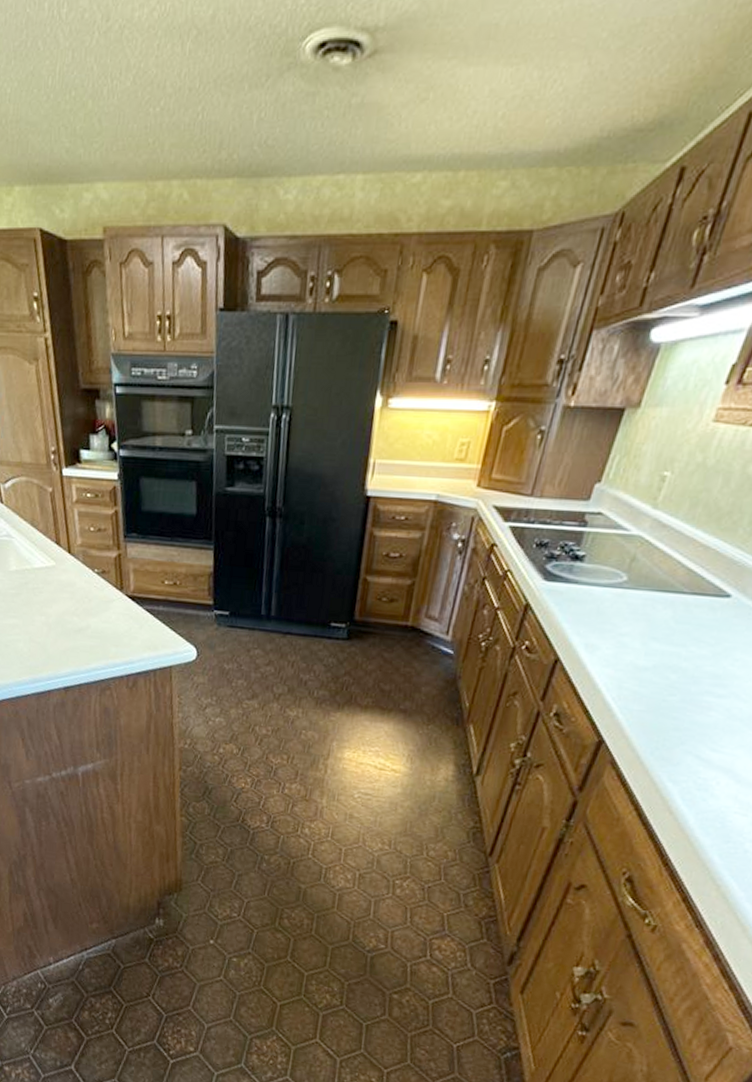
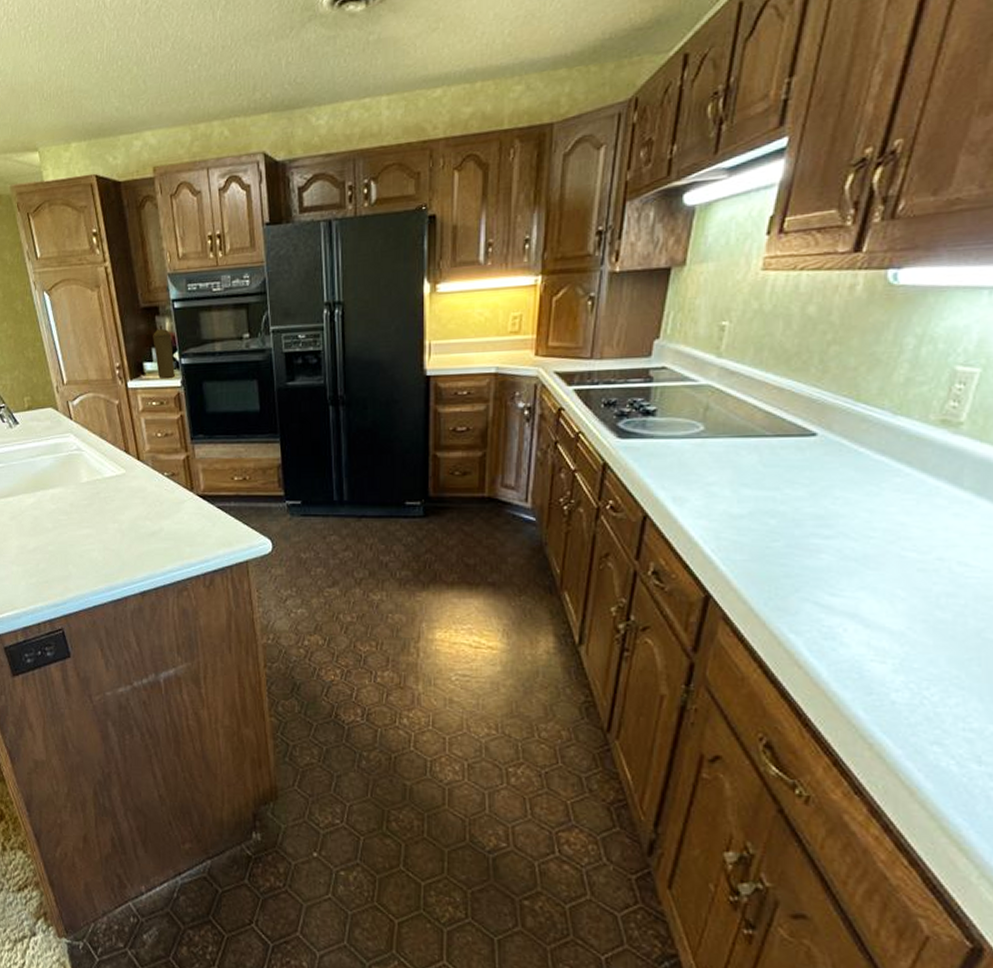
canister: none [91,411,113,469] -> present [153,325,175,378]

